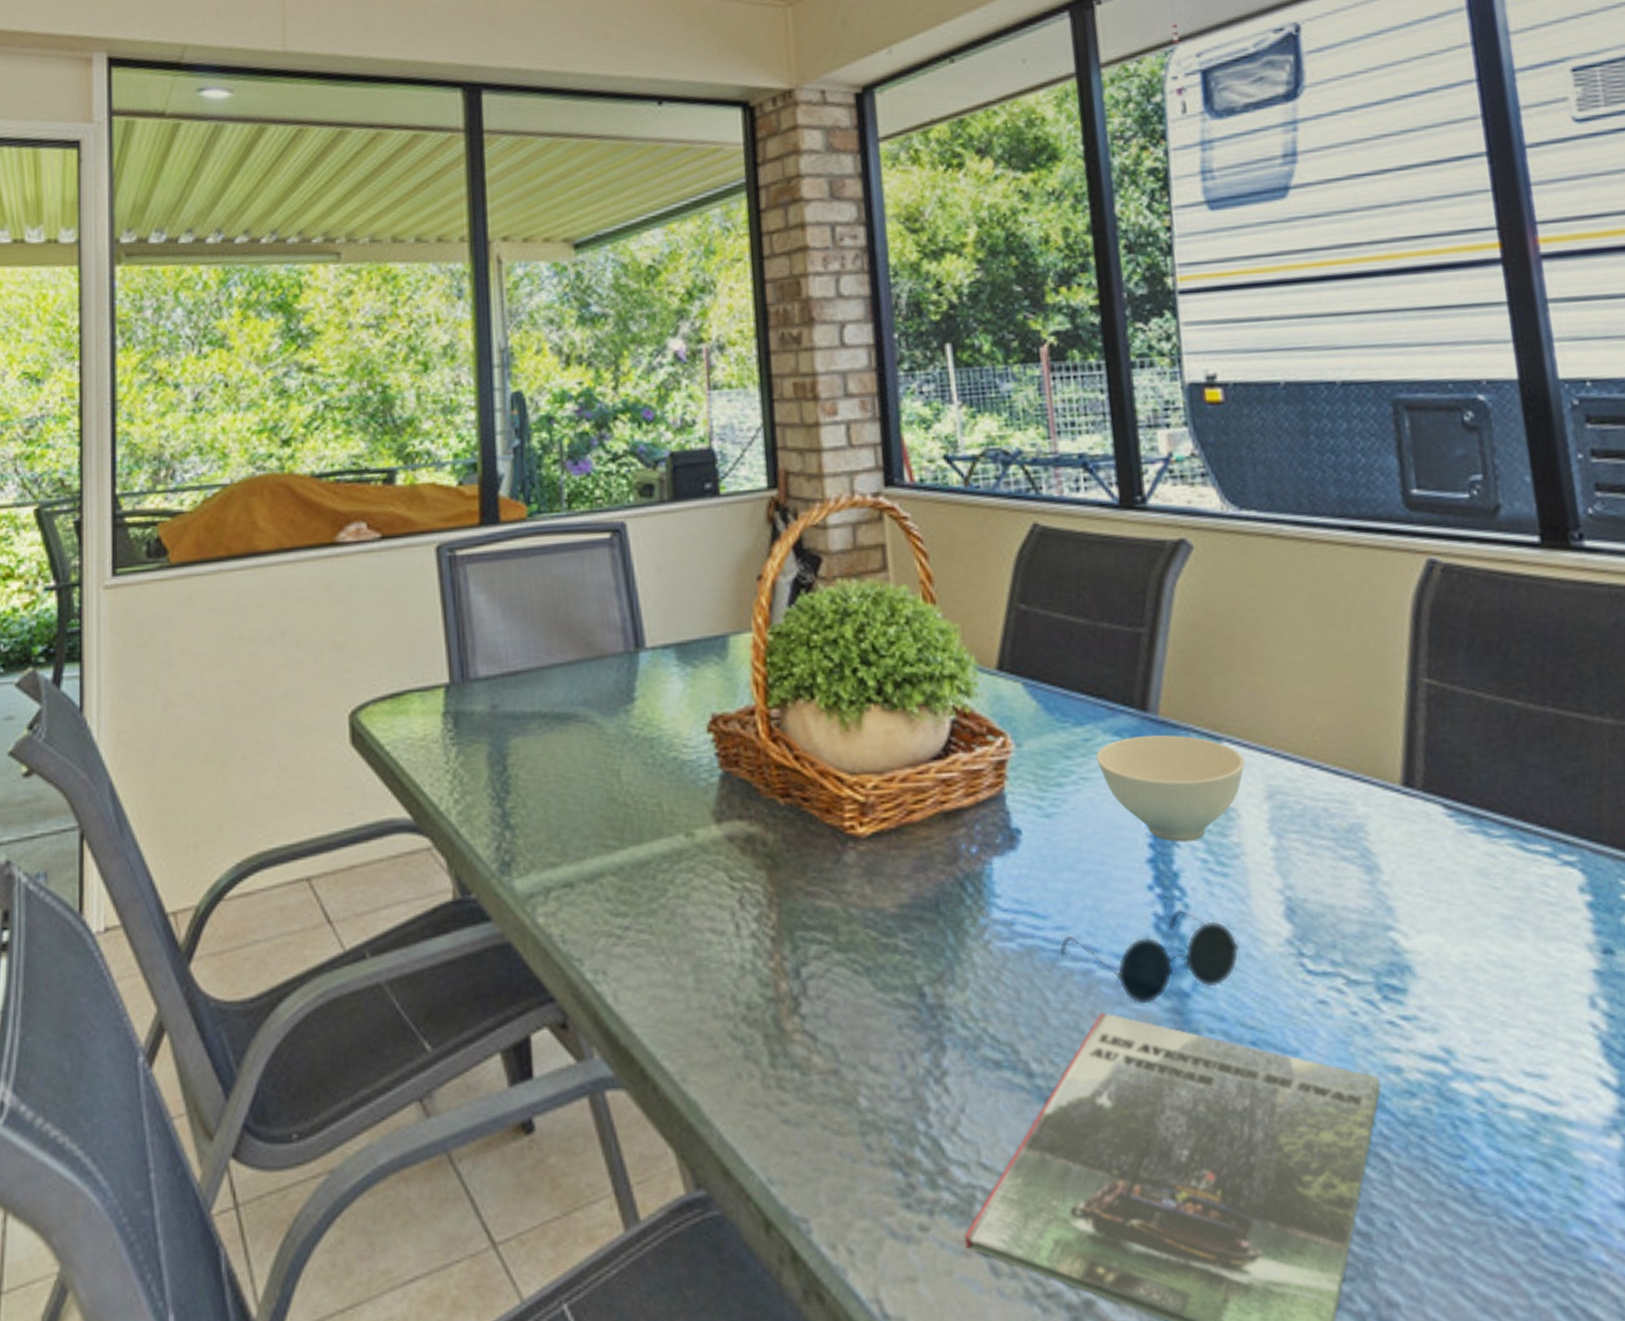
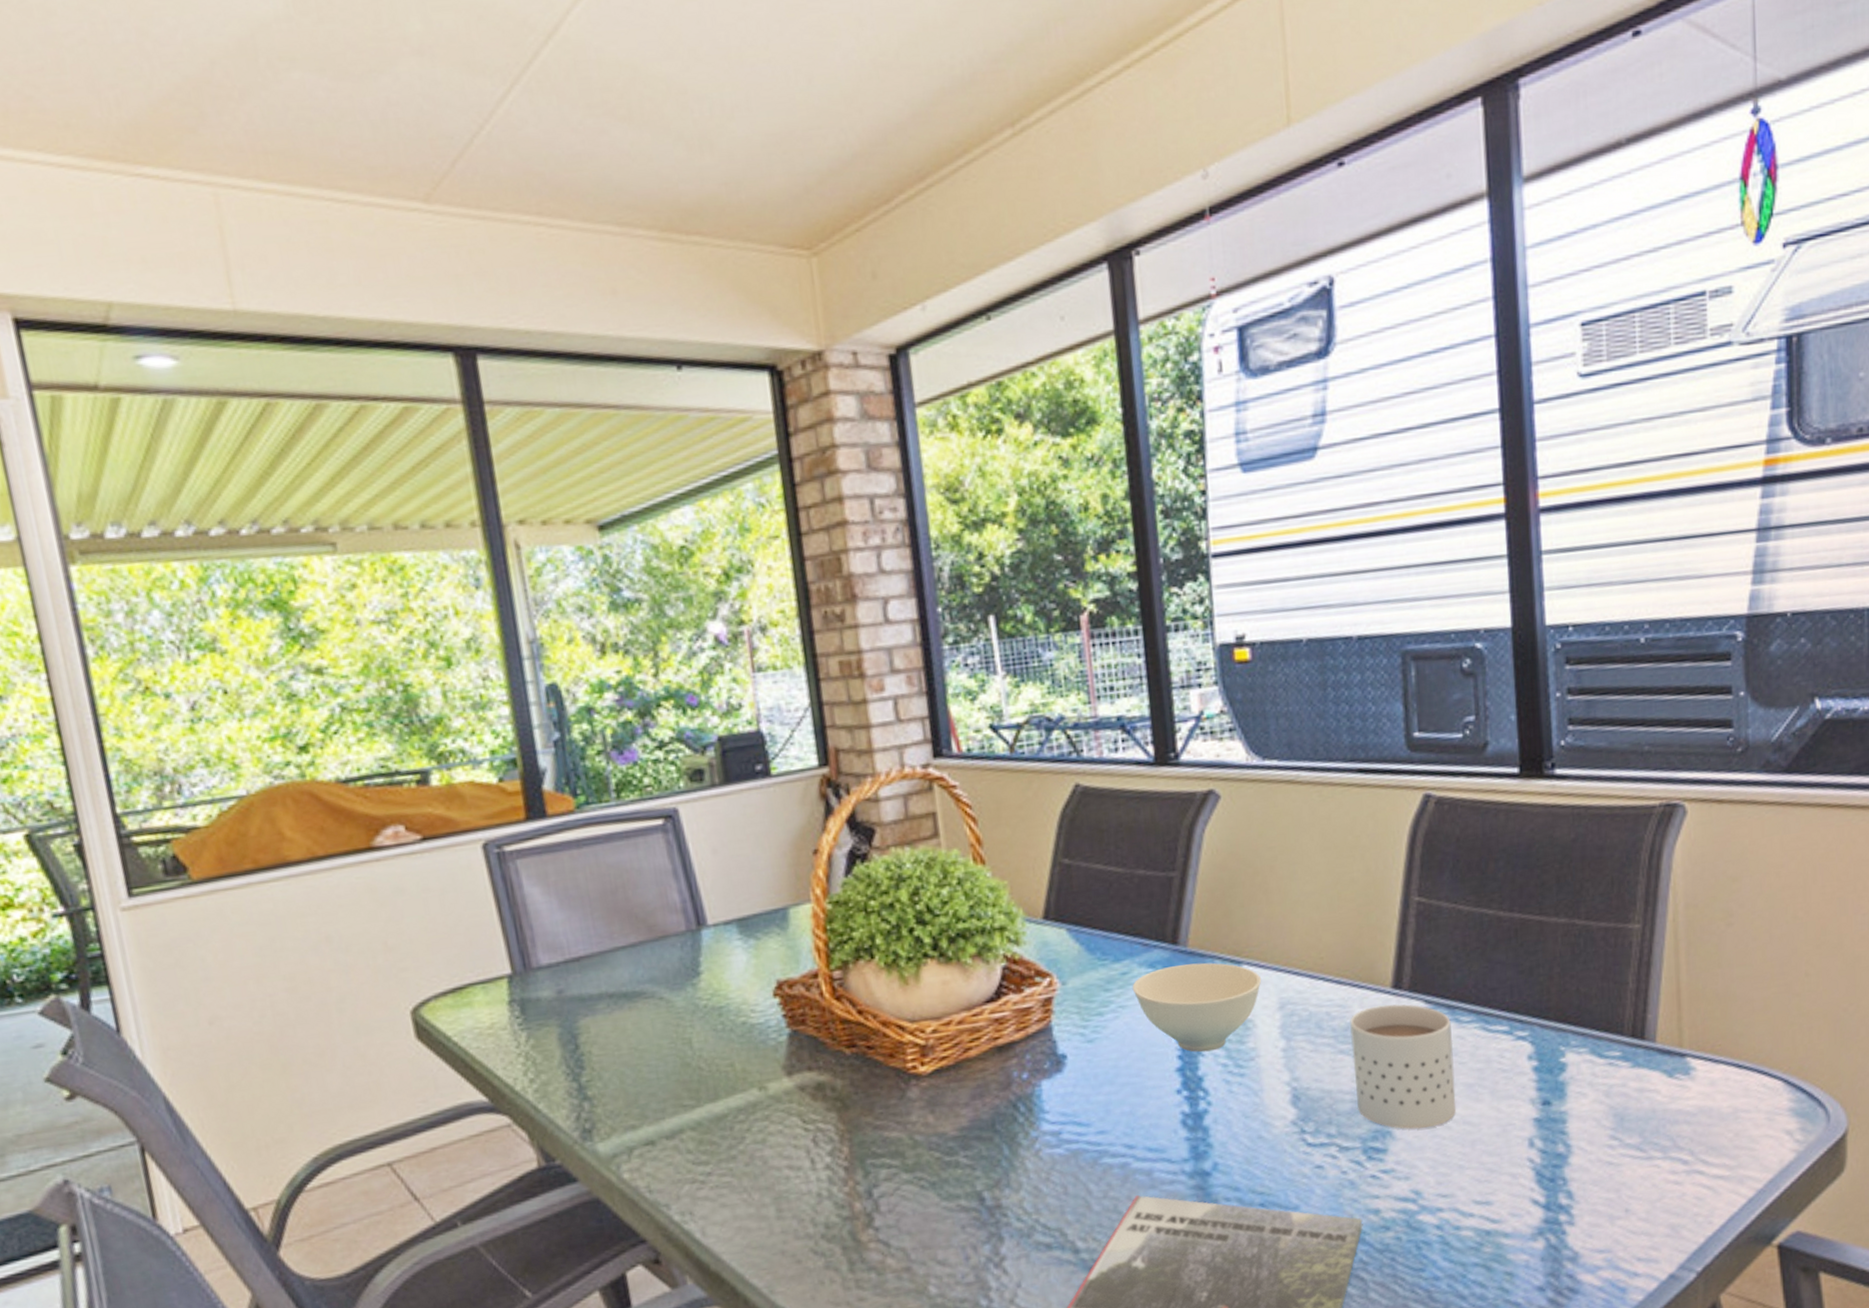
sunglasses: present [1059,908,1240,1005] -> none [1100,1105,1253,1186]
mug: none [1352,805,1492,968] -> present [1350,1004,1457,1130]

